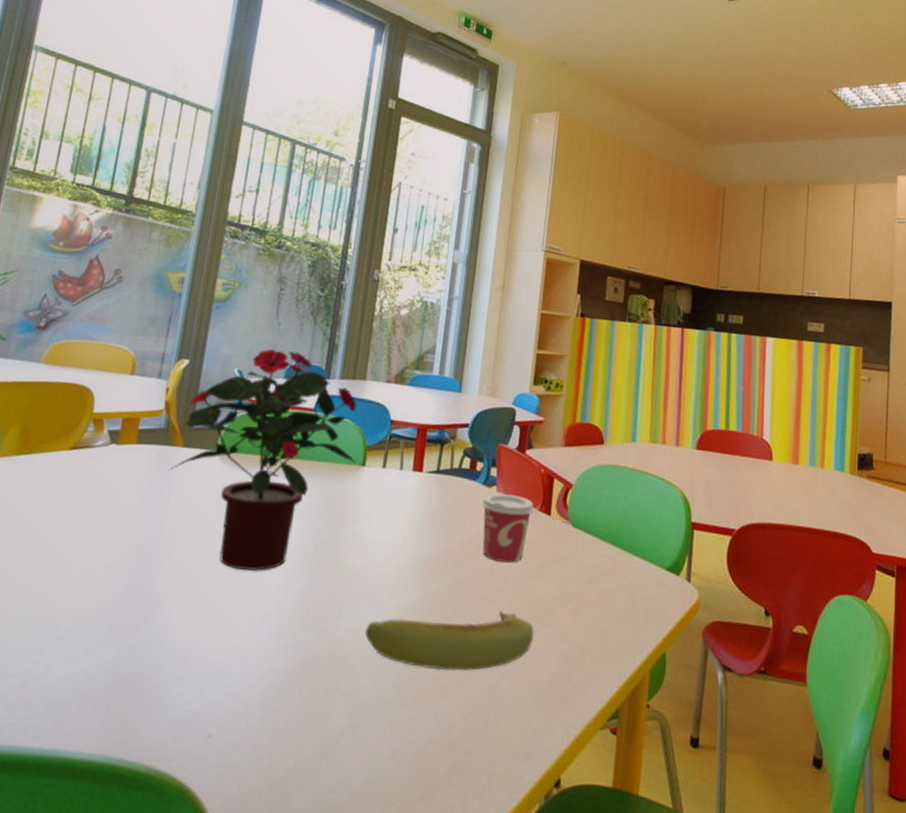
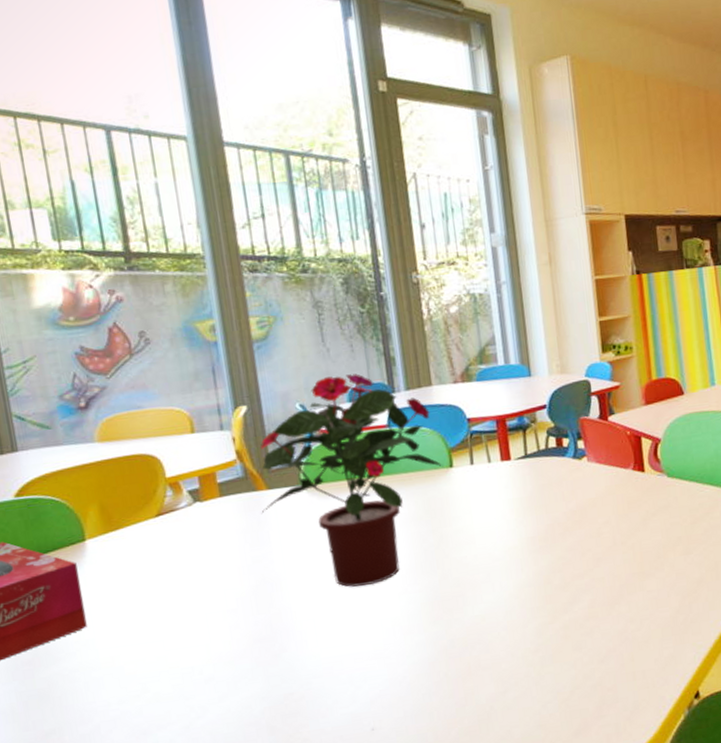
banana: present [365,611,534,671] -> none [492,566,651,632]
cup: present [481,493,535,563] -> none [575,461,629,525]

